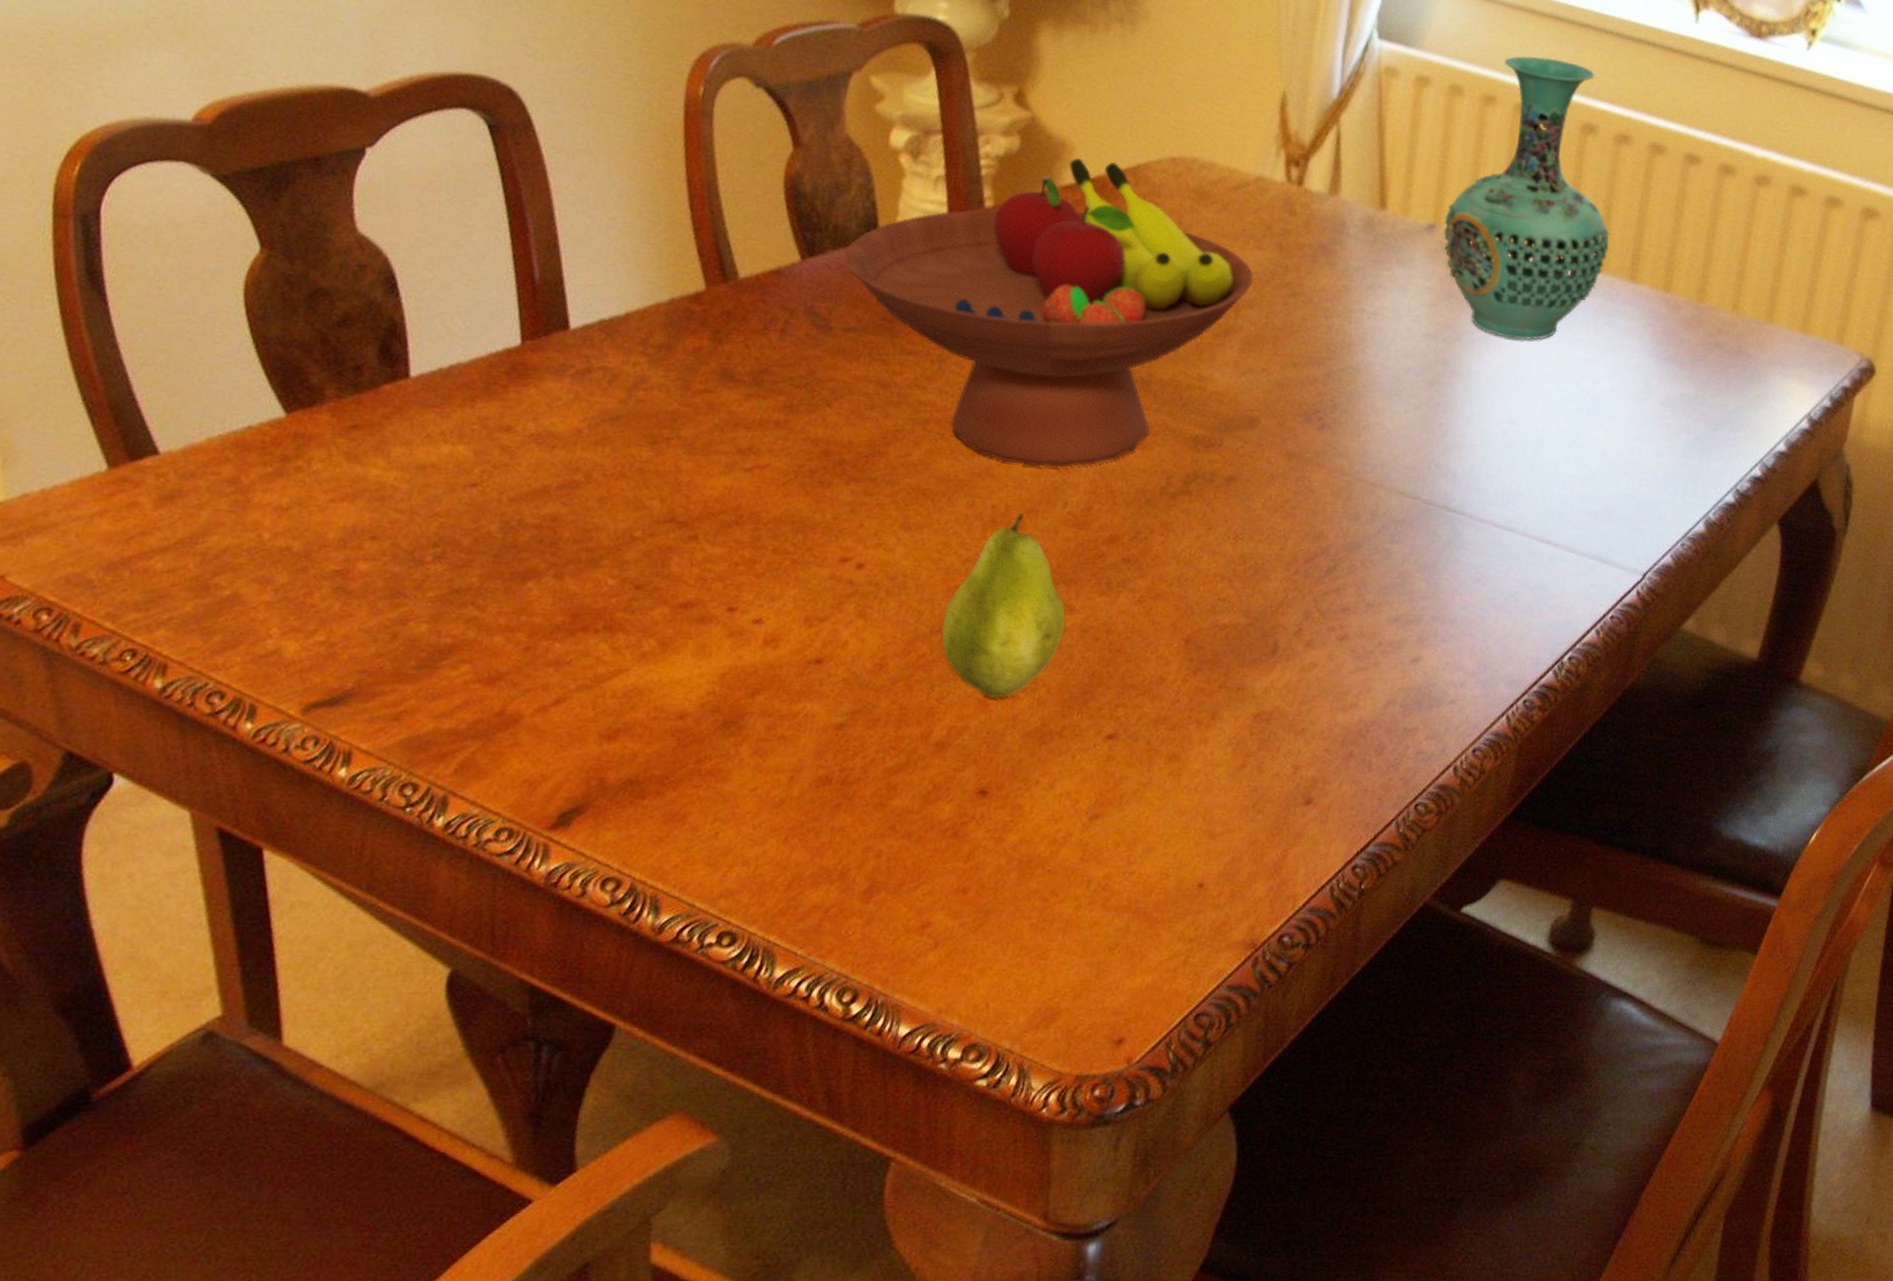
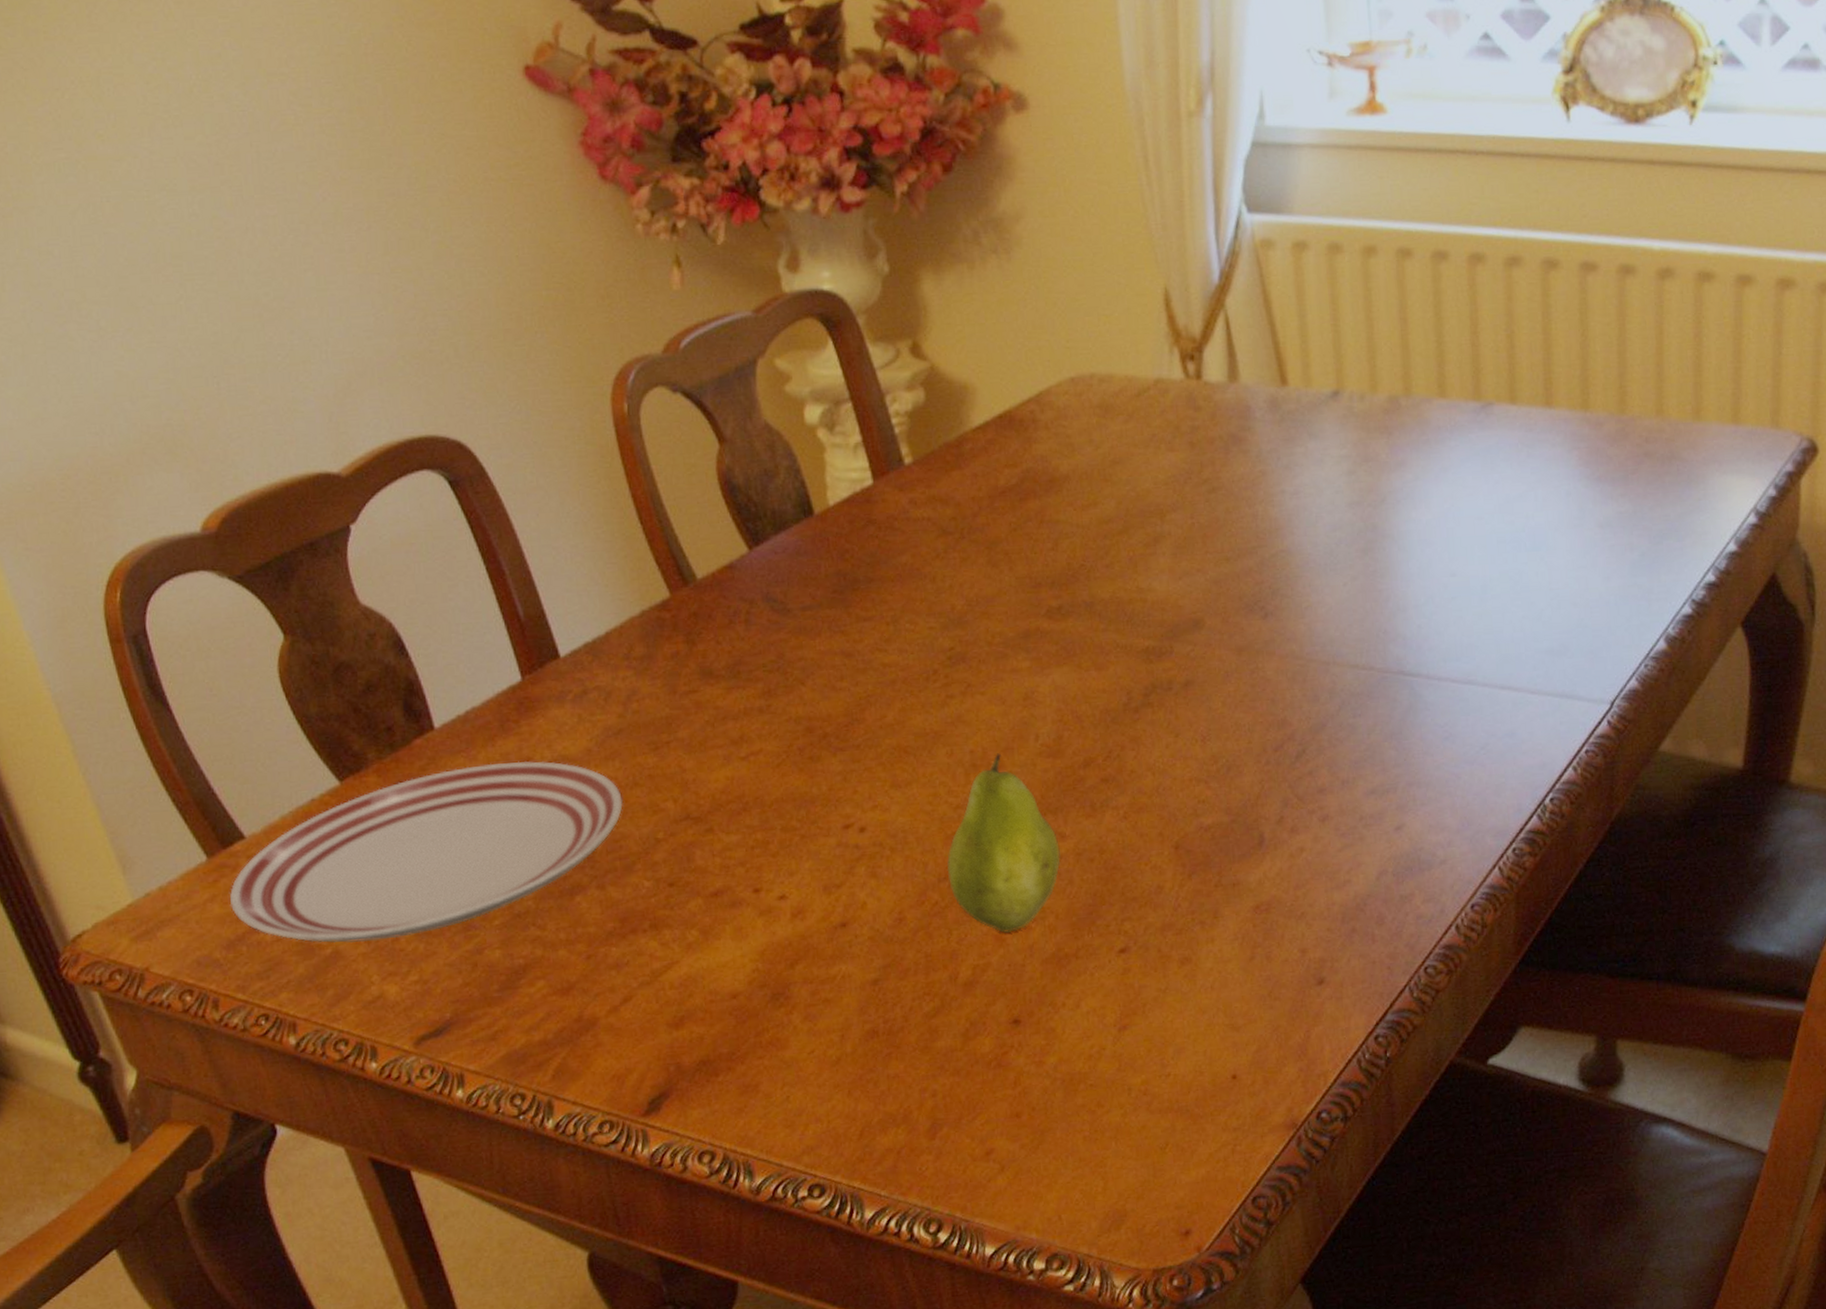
dinner plate: none [121,423,604,592] -> present [229,761,623,943]
fruit bowl: present [845,158,1254,467] -> none [787,395,1172,708]
vase: present [1443,56,1610,340] -> none [1347,193,1518,491]

